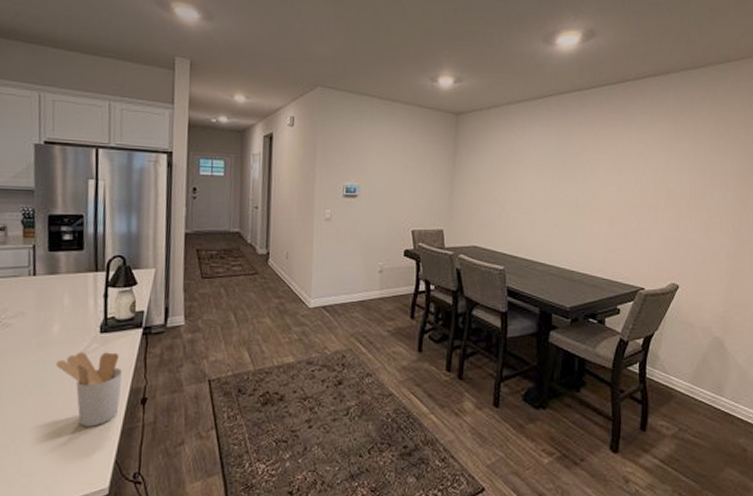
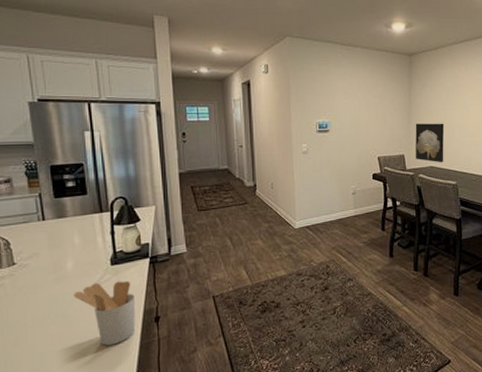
wall art: none [456,194,493,243] -> present [415,123,445,163]

